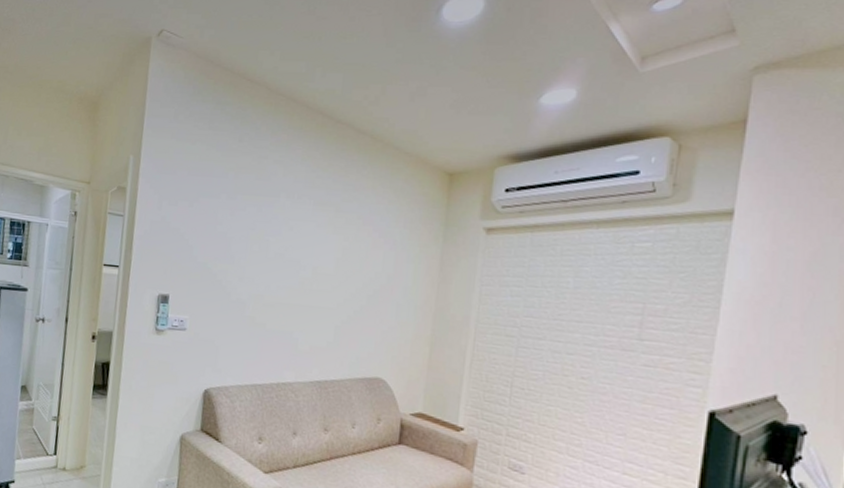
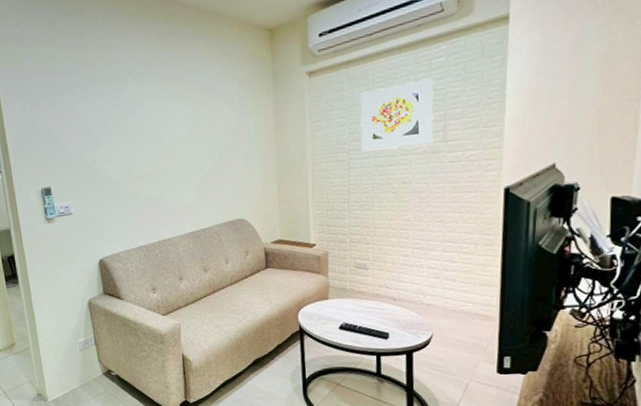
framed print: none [536,262,635,339] -> present [360,78,434,151]

